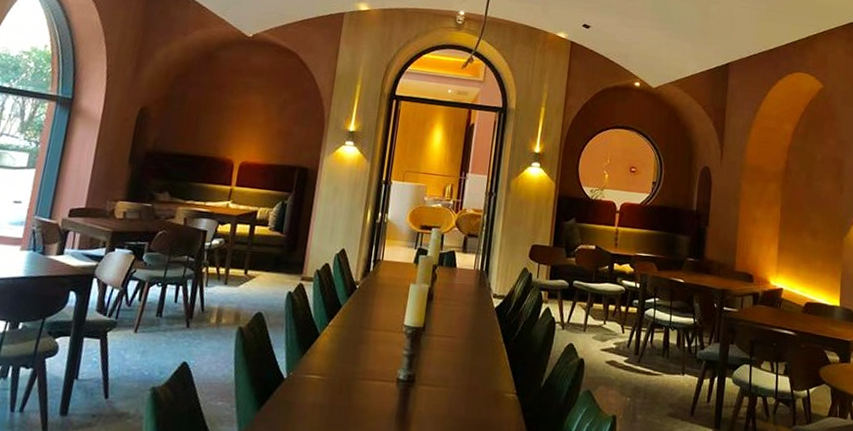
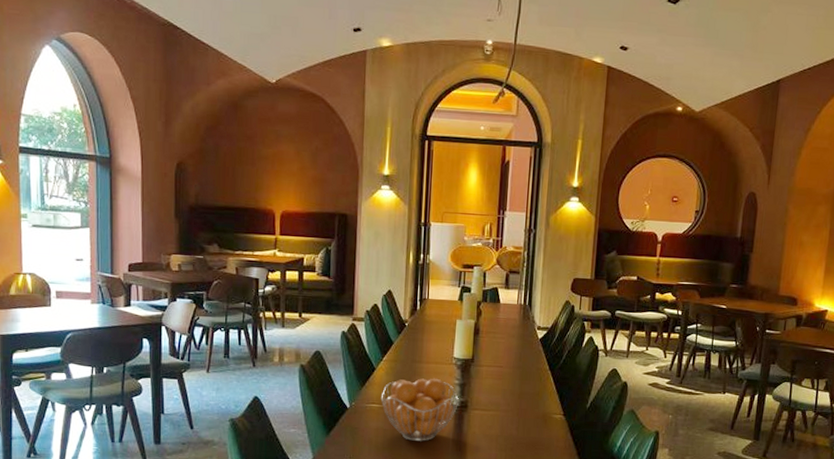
fruit basket: none [321,347,407,421] -> present [380,378,460,442]

